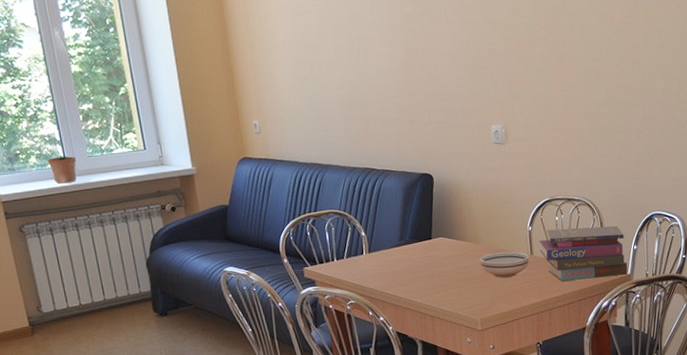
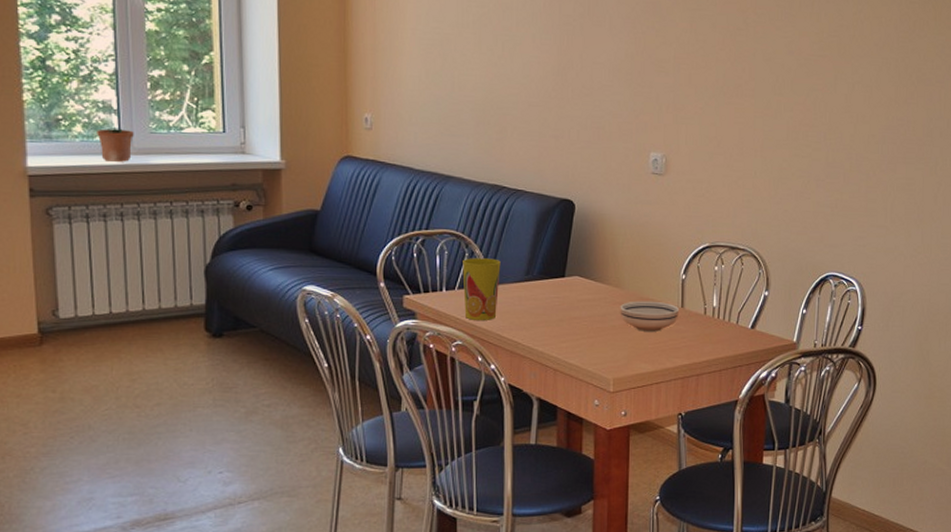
cup: none [347,230,380,282] -> present [462,258,501,320]
books: present [539,225,628,281] -> none [693,280,794,343]

